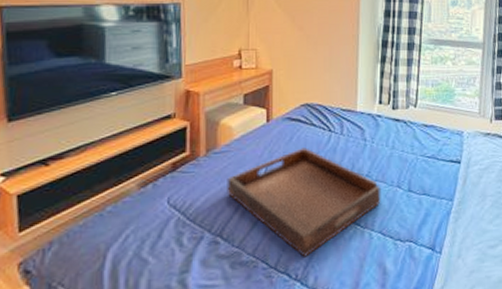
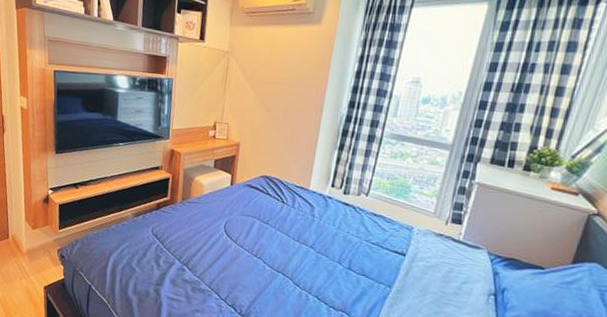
serving tray: present [227,147,381,257] -> none [194,212,322,299]

